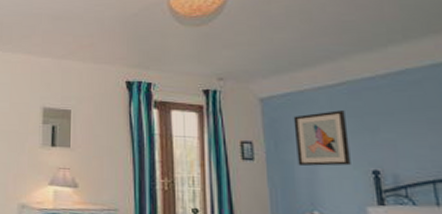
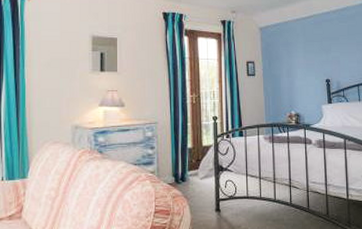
wall art: present [293,110,351,166] -> none [281,37,314,78]

